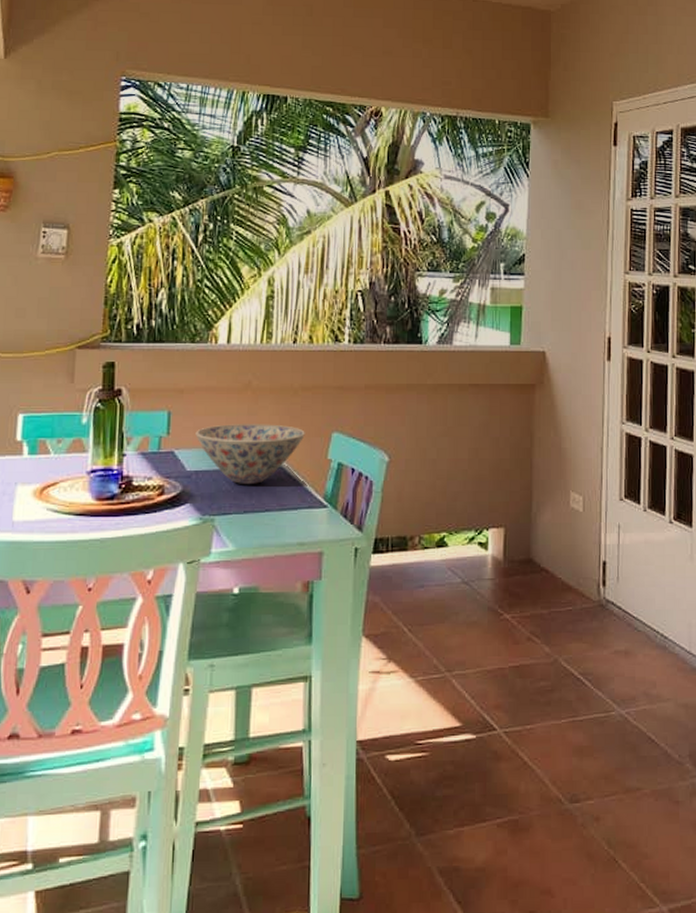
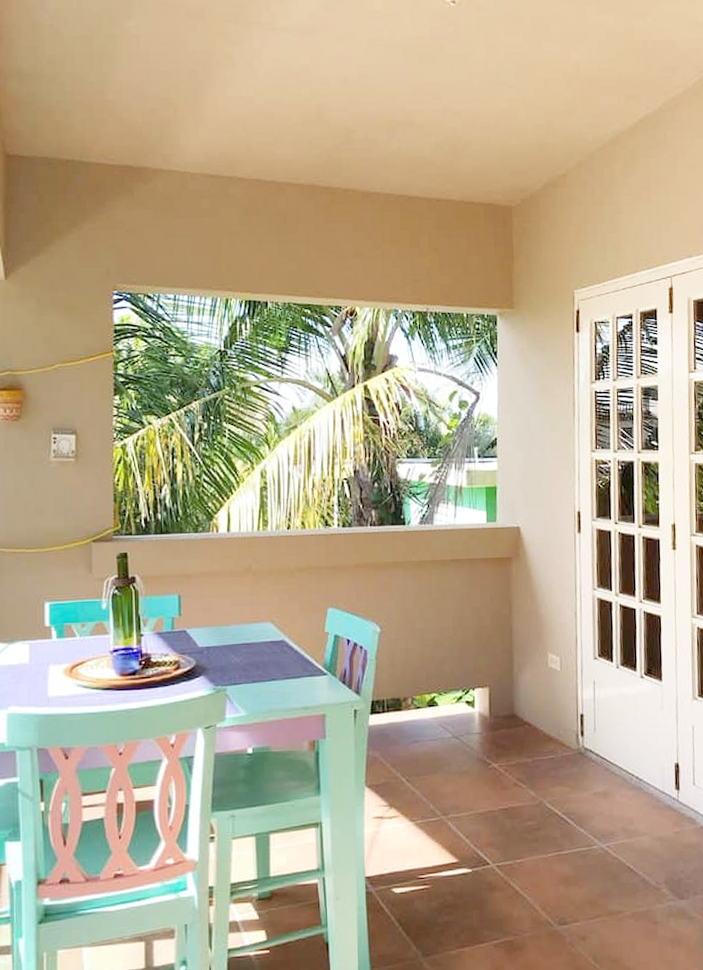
bowl: present [195,424,305,484] -> none [204,603,303,657]

